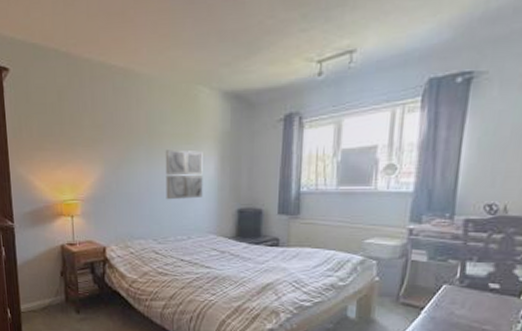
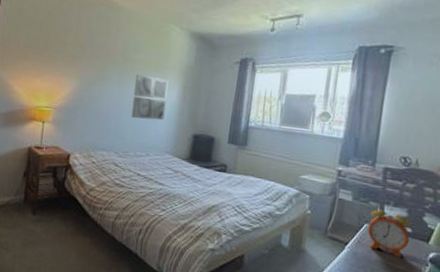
alarm clock: none [447,261,500,318] -> present [367,204,412,259]

